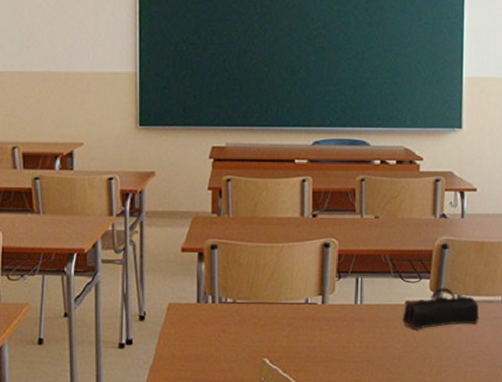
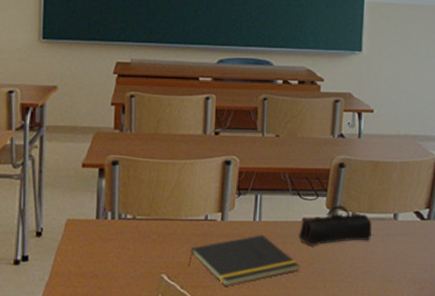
notepad: none [290,318,404,370] -> present [188,235,300,286]

